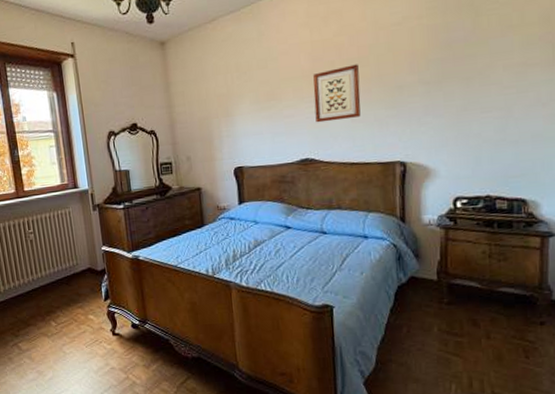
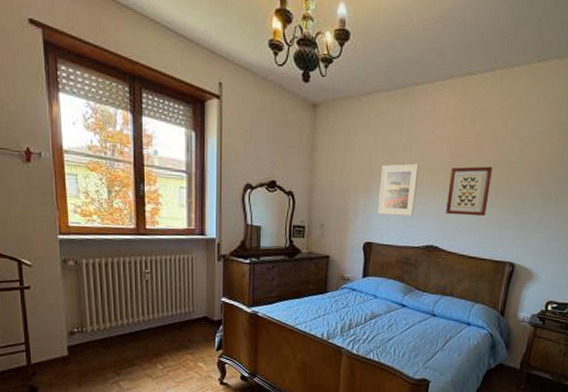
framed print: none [239,77,282,137] -> present [378,163,419,217]

